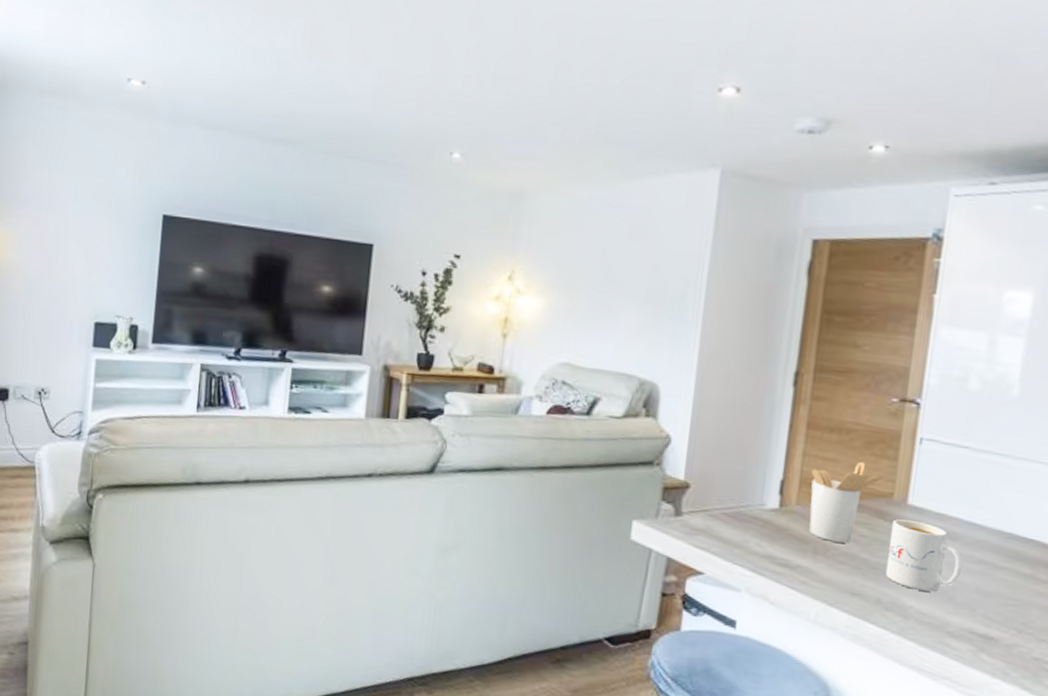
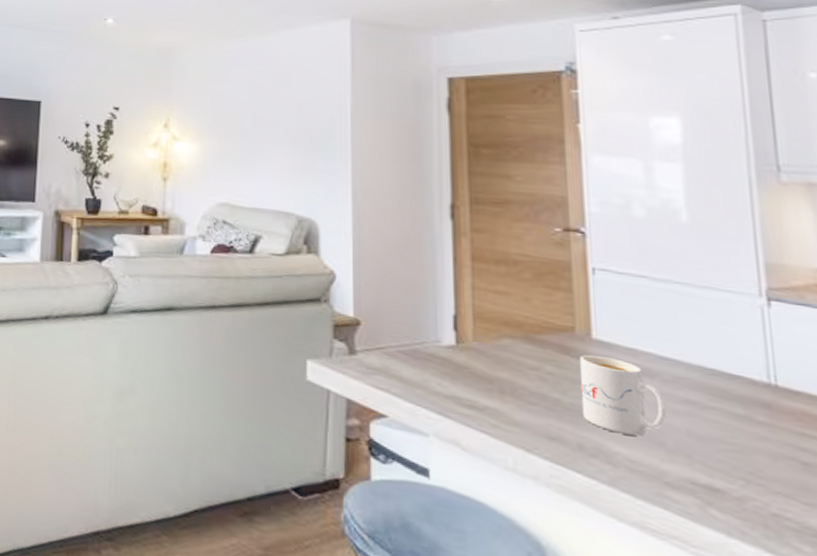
utensil holder: present [809,461,882,543] -> none [484,294,559,382]

